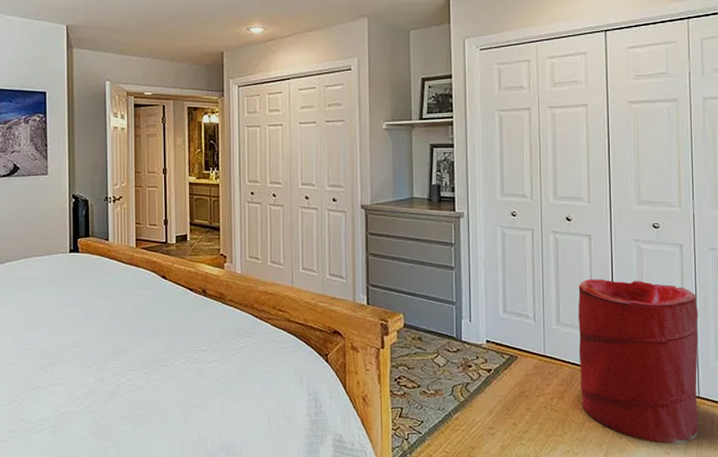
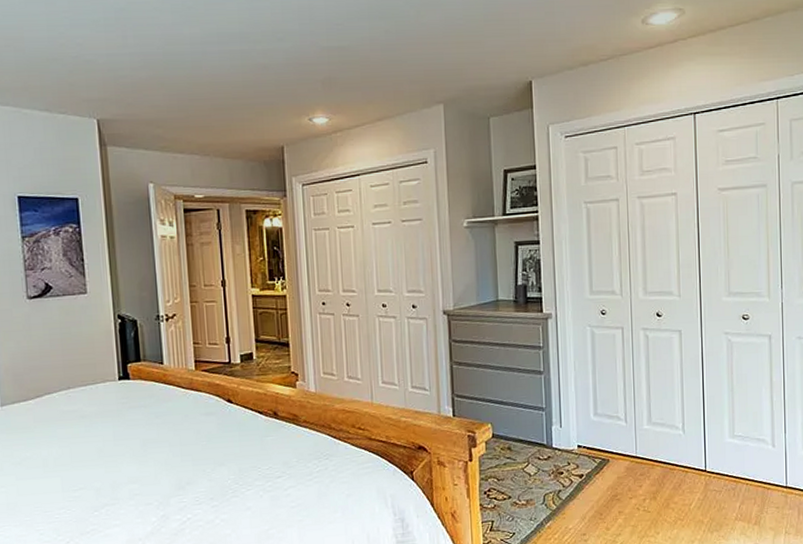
laundry hamper: present [578,279,699,445] -> none [669,374,786,536]

